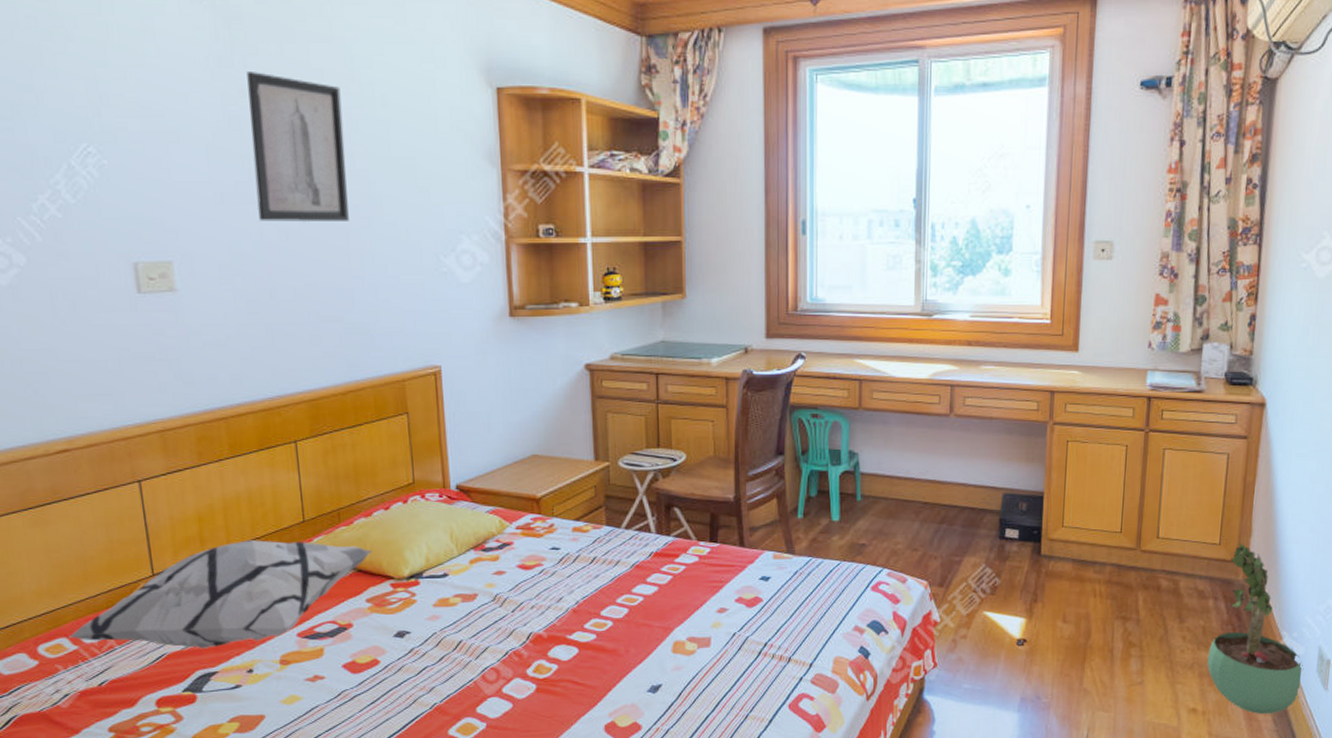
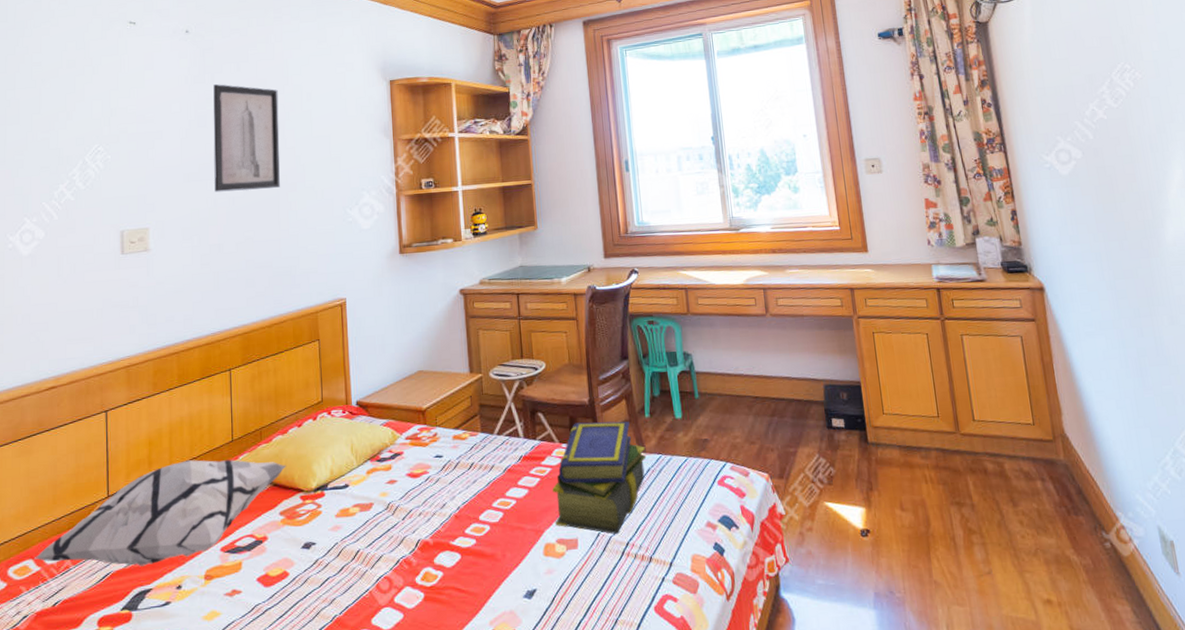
stack of books: none [686,520,795,634] -> present [552,421,647,534]
potted plant: present [1207,543,1304,715] -> none [1047,422,1153,604]

